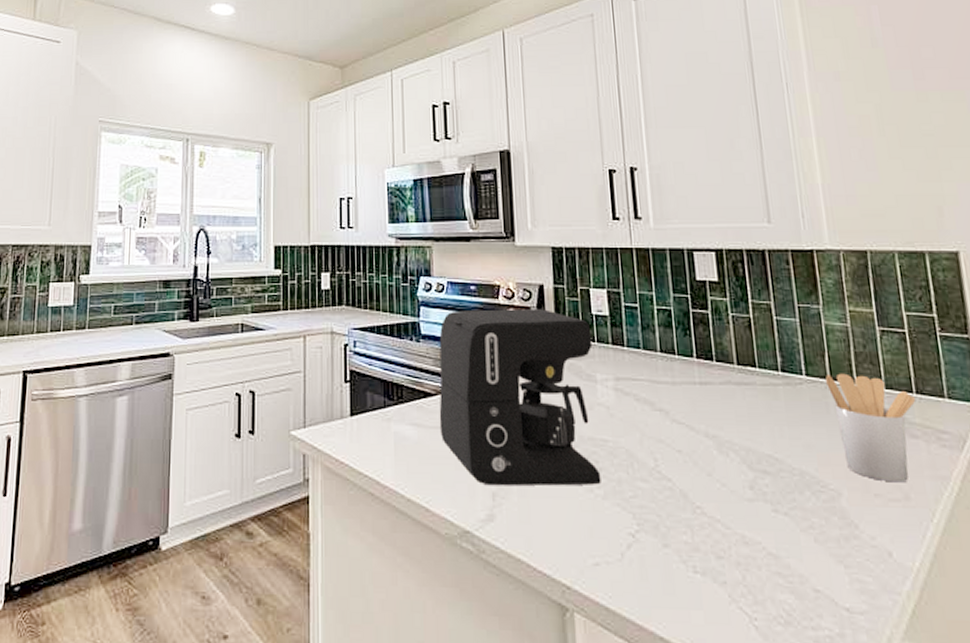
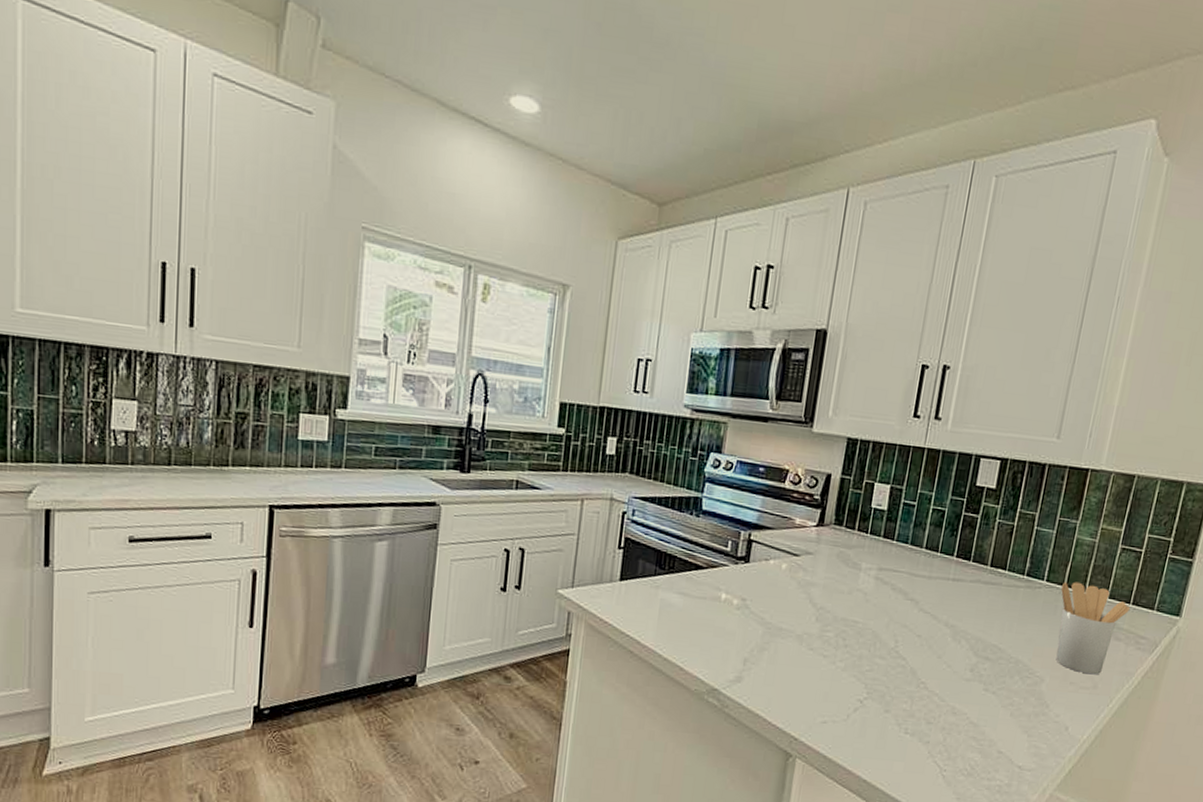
coffee maker: present [439,308,601,486] -> none [705,490,867,659]

